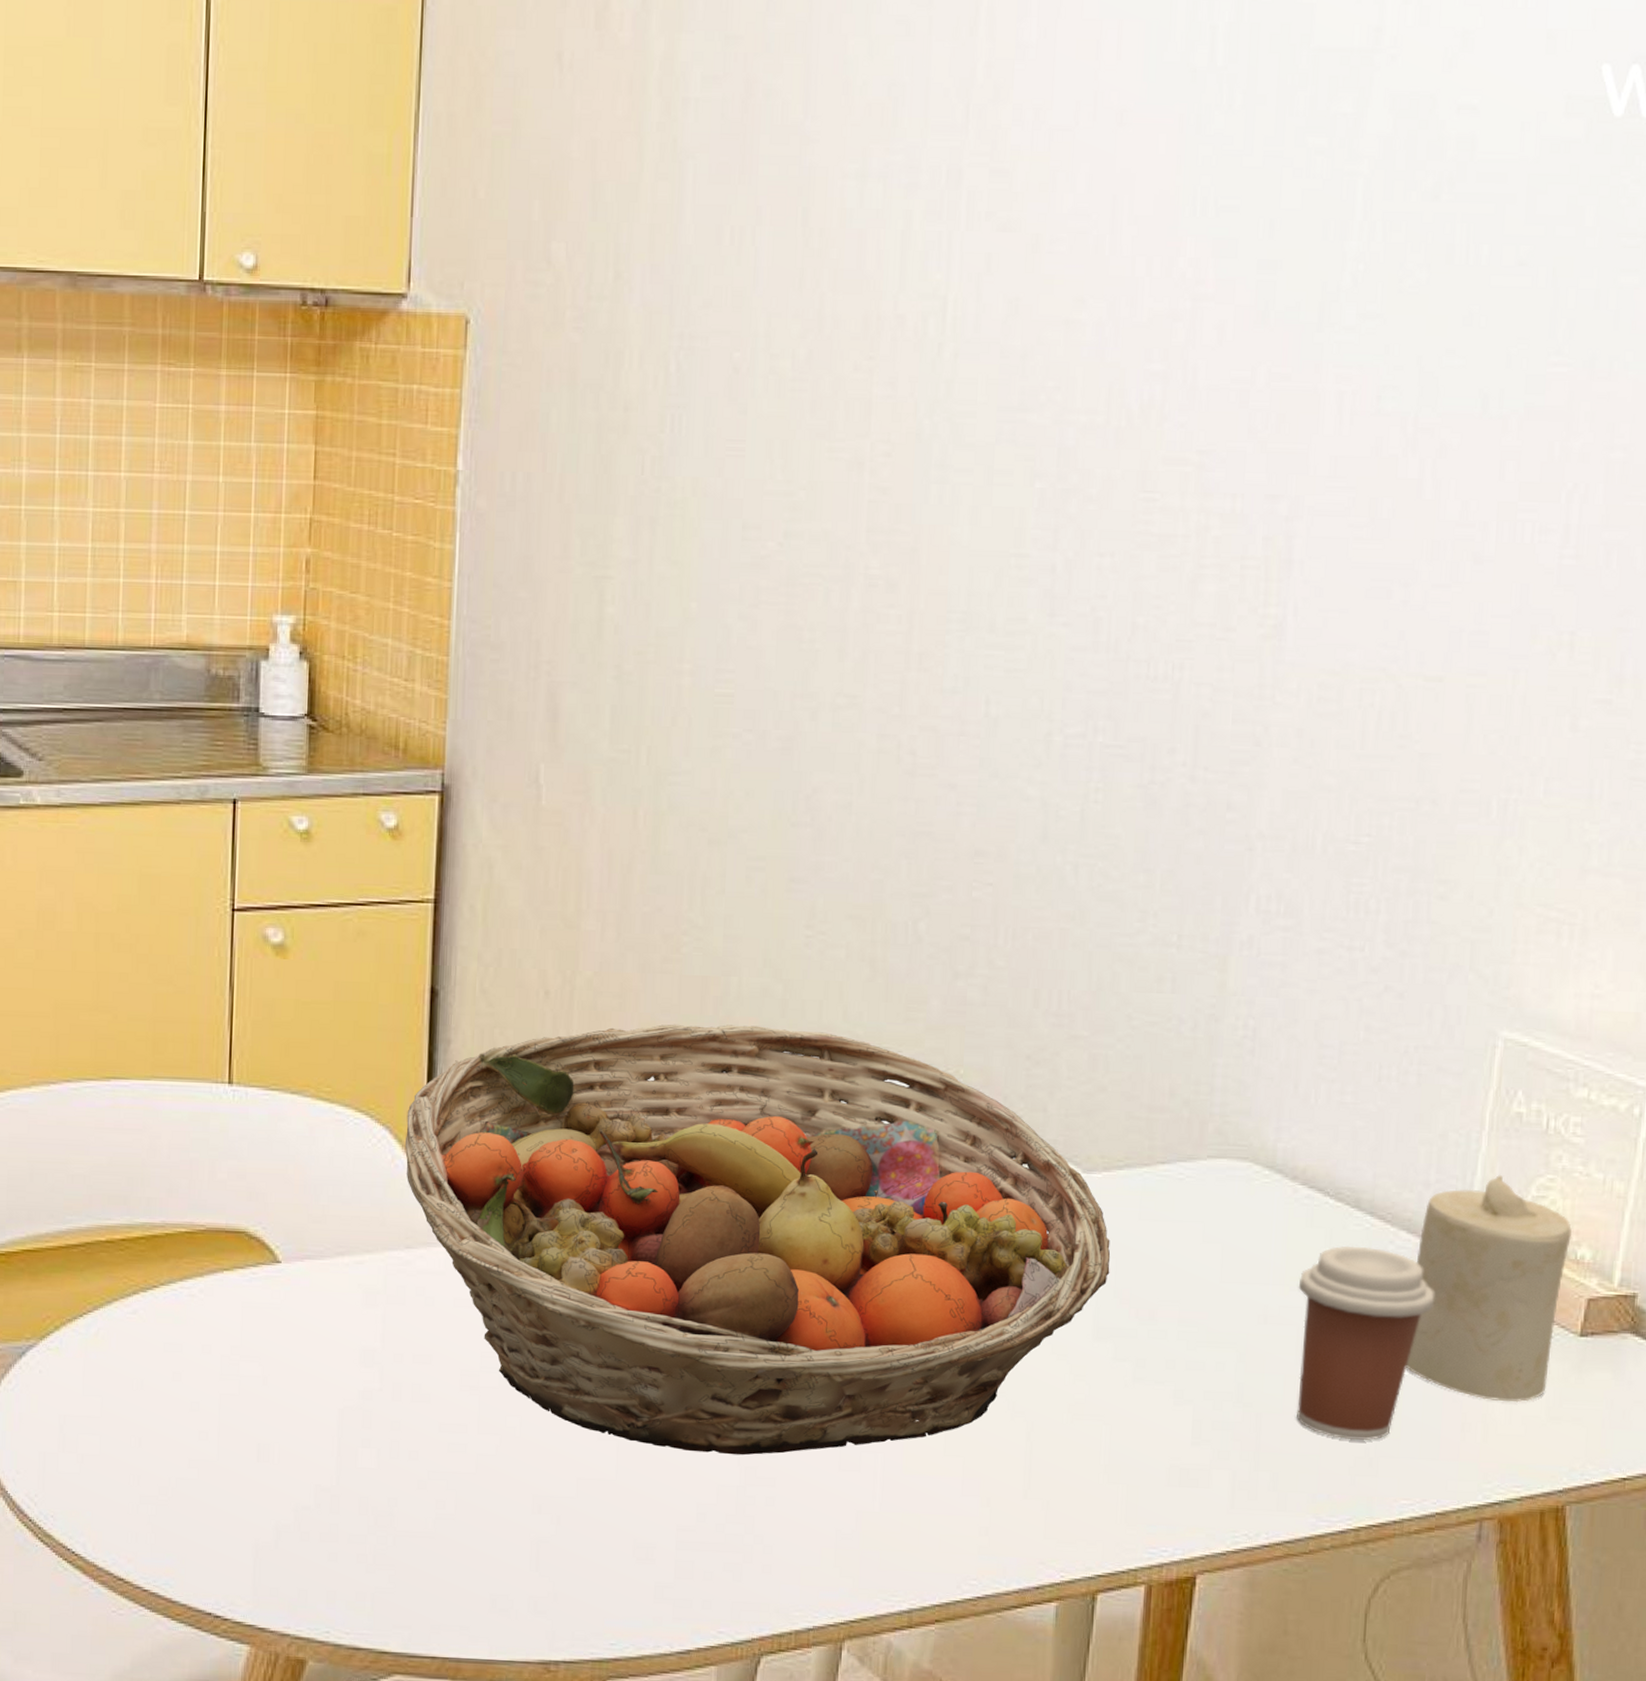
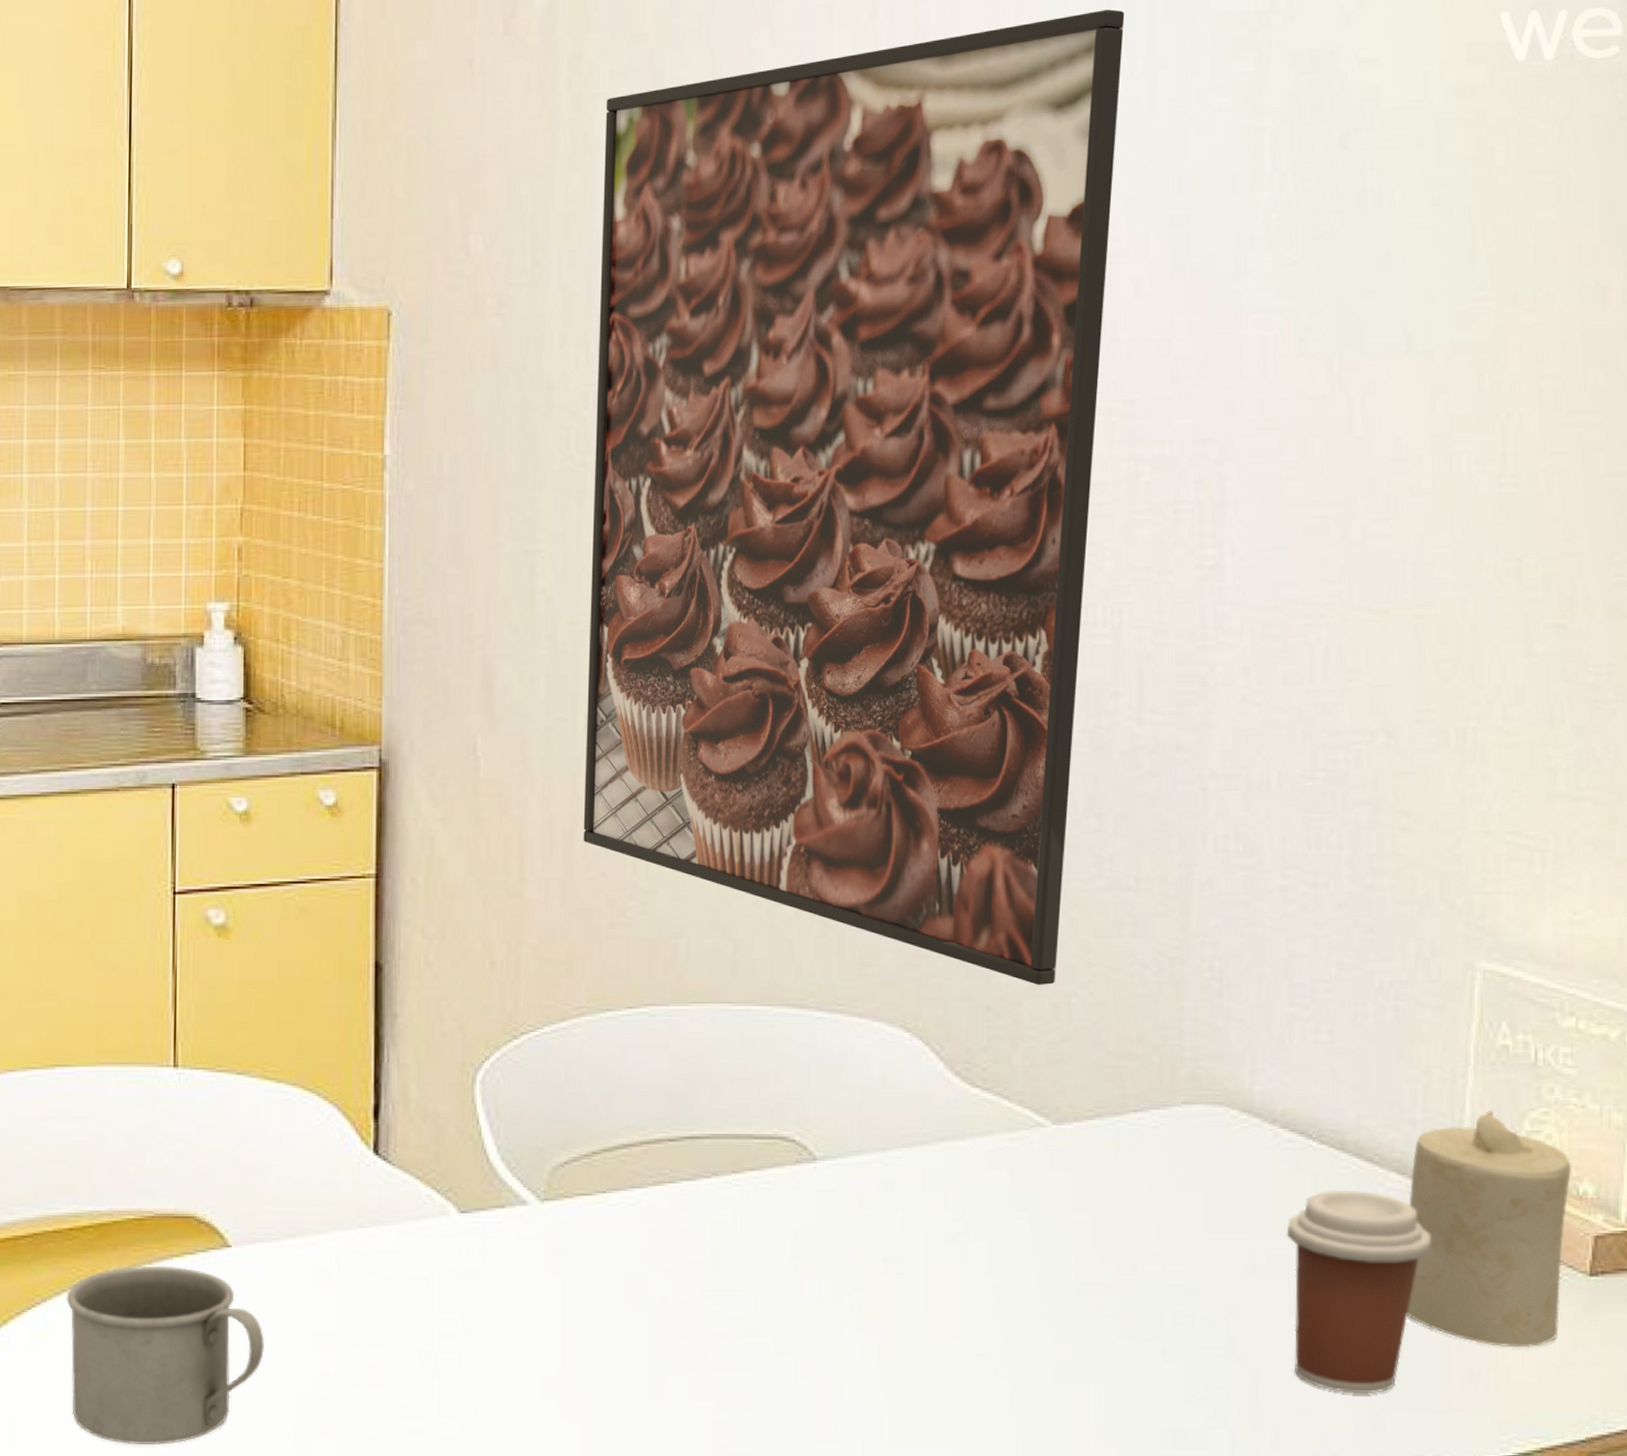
mug: none [117,1277,312,1452] -> present [66,1265,265,1445]
fruit basket: present [404,1024,1111,1456] -> none [353,987,1087,1431]
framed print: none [641,38,1227,1037] -> present [583,9,1125,986]

